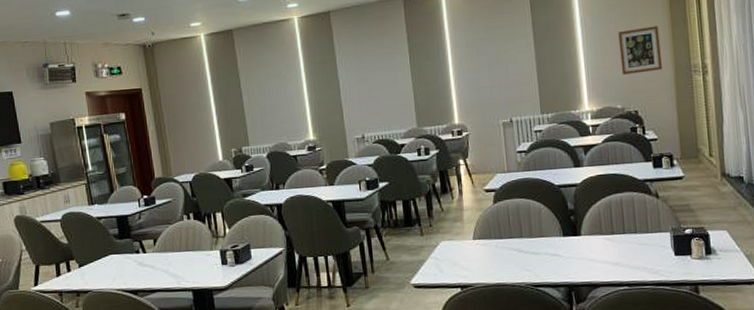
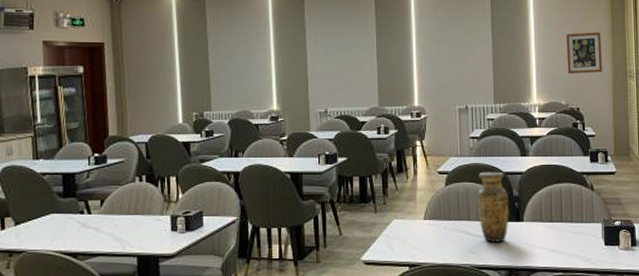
vase: none [528,185,565,259] -> present [477,171,509,242]

